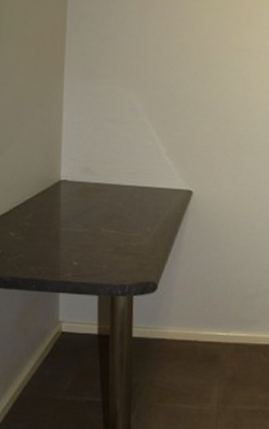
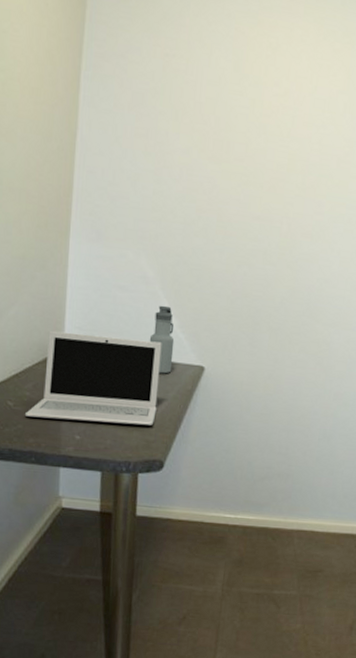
laptop: none [25,163,152,250] -> present [24,330,162,426]
water bottle: none [139,135,164,199] -> present [149,305,175,374]

